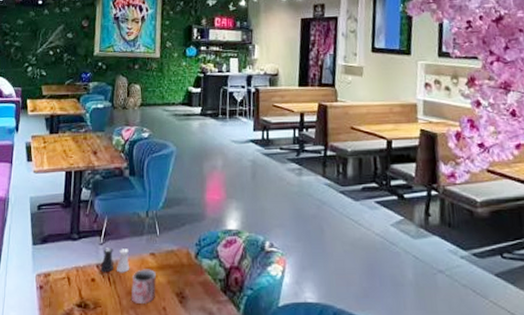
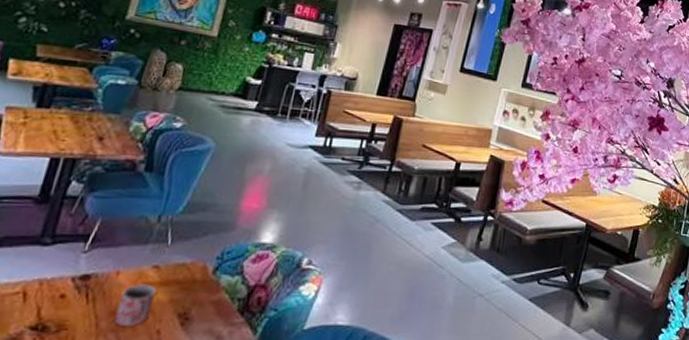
salt and pepper shaker: present [100,247,130,273] -> none [76,256,124,289]

